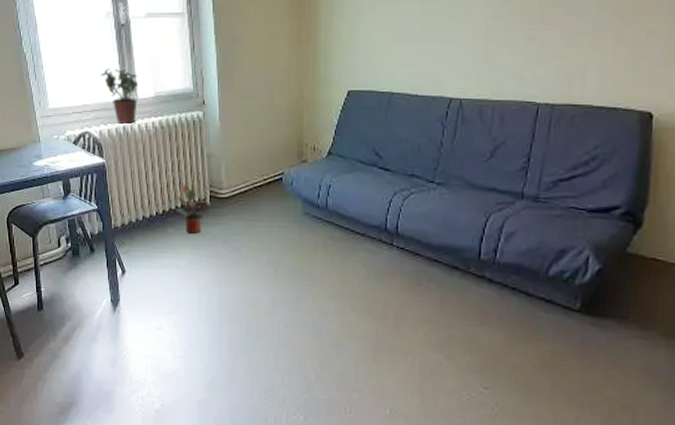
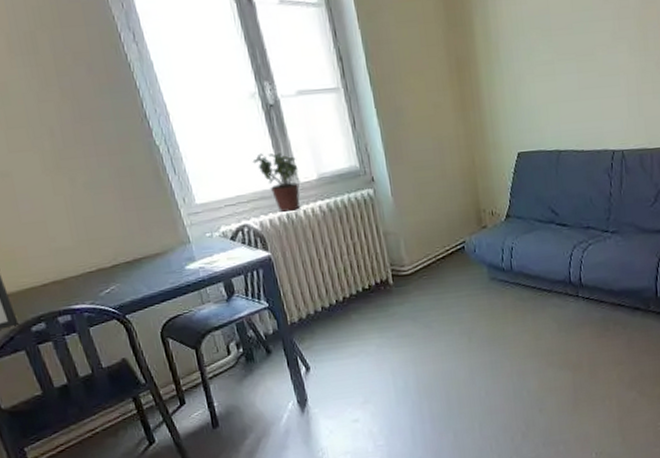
potted plant: present [174,184,213,234] -> none [355,266,398,317]

